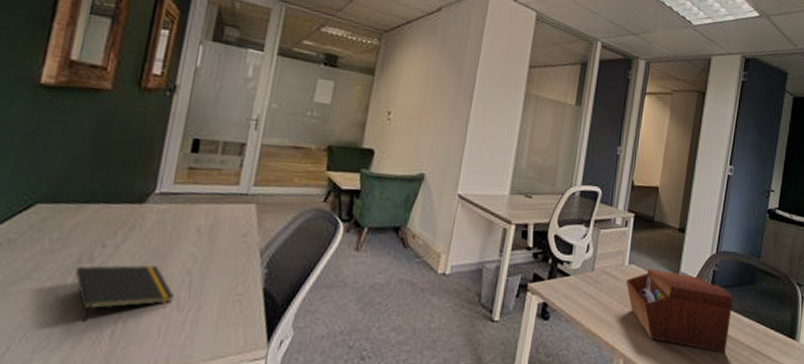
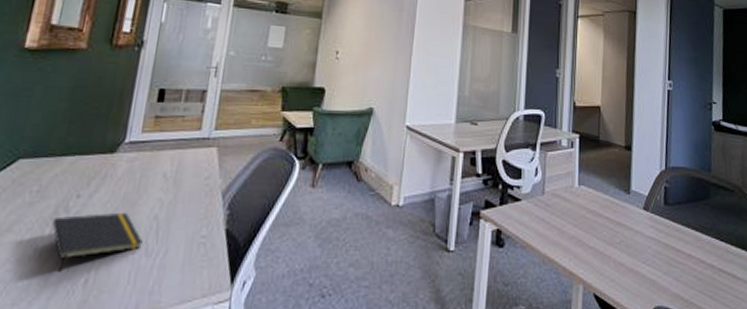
sewing box: present [625,268,733,354] -> none [577,189,689,274]

